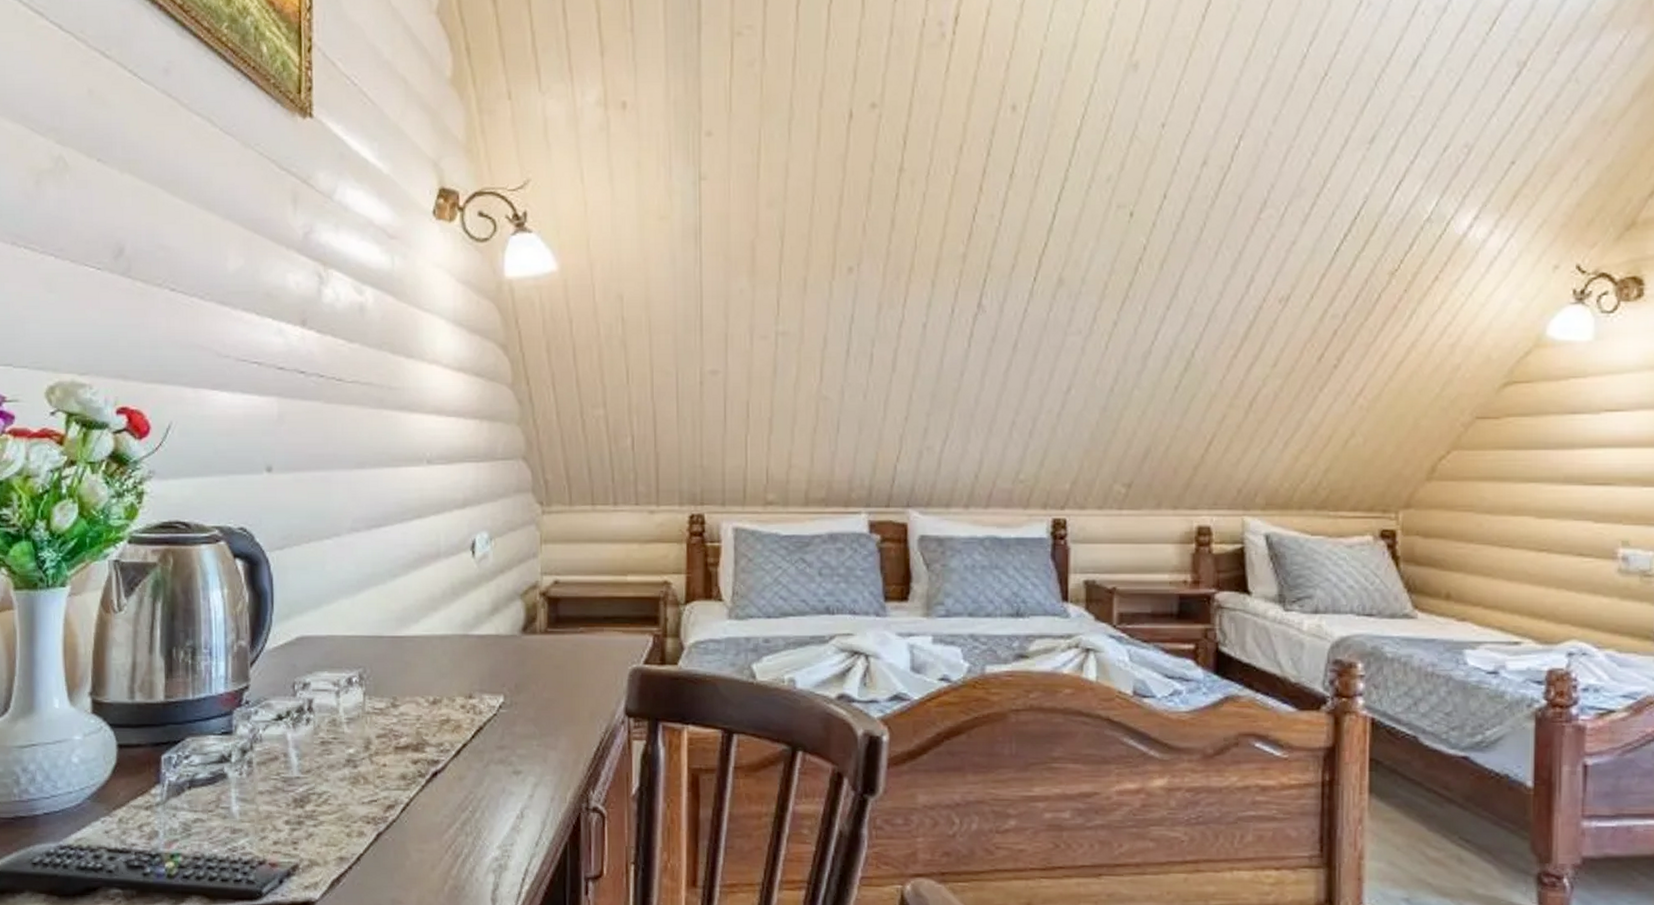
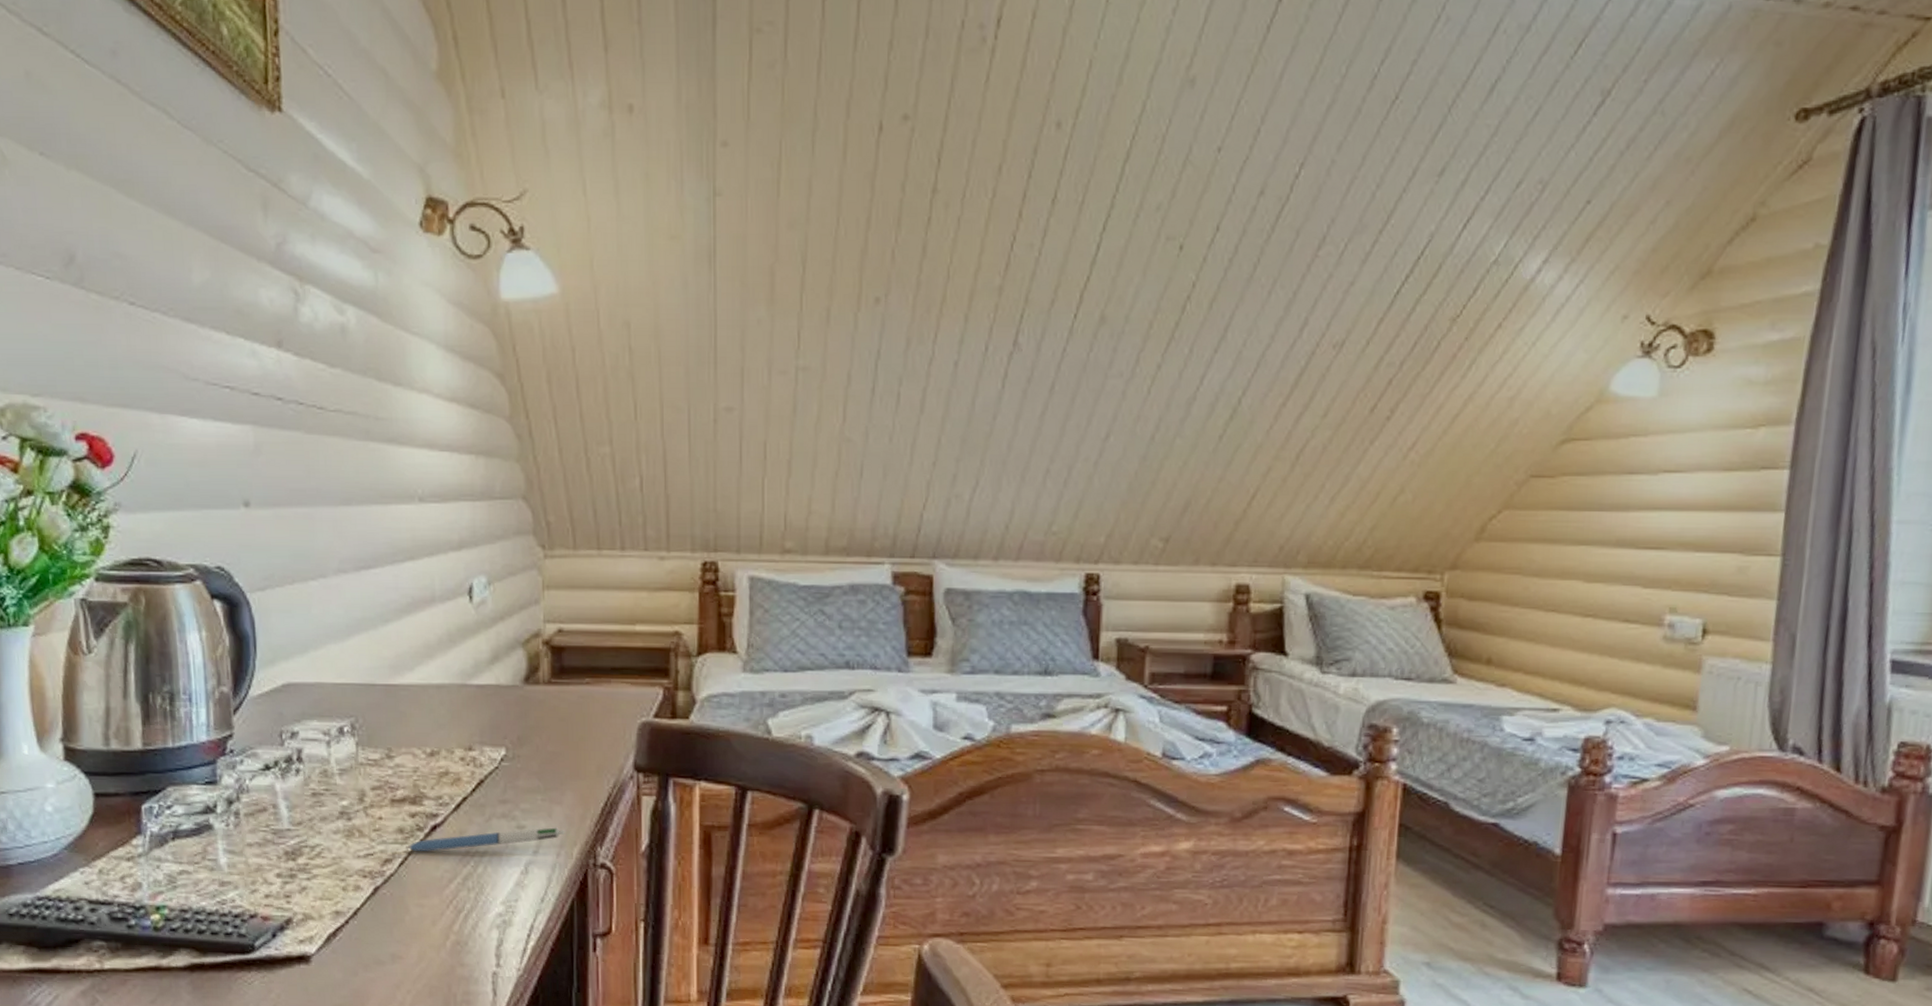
pen: none [408,772,559,798] -> present [406,827,565,852]

